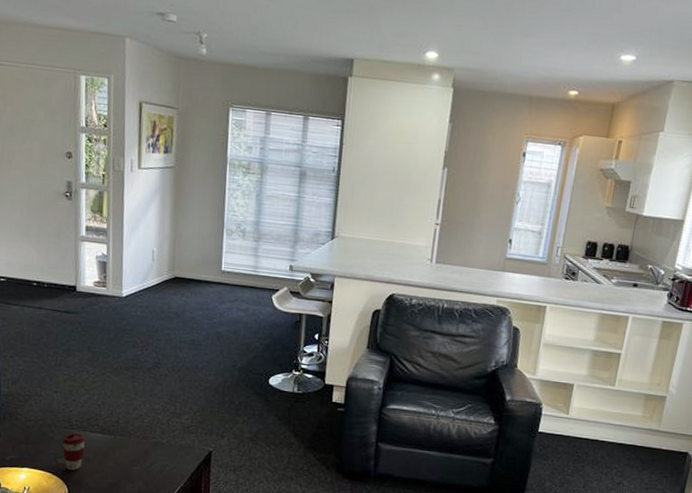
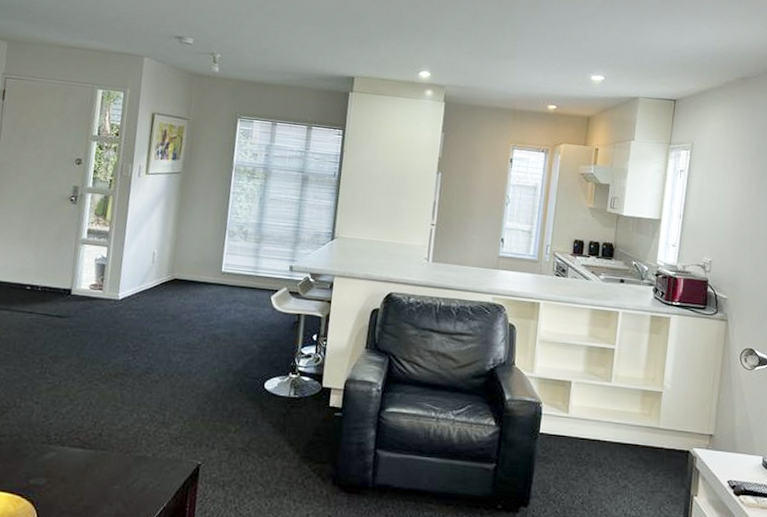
coffee cup: present [62,433,86,471] -> none [36,448,64,492]

